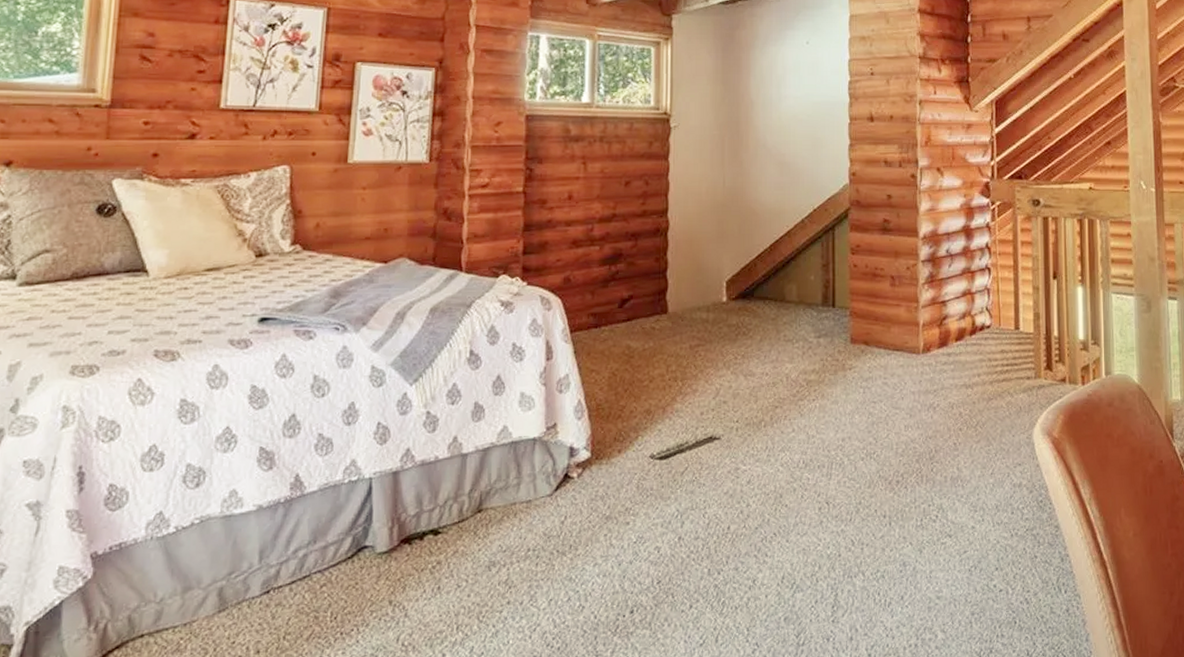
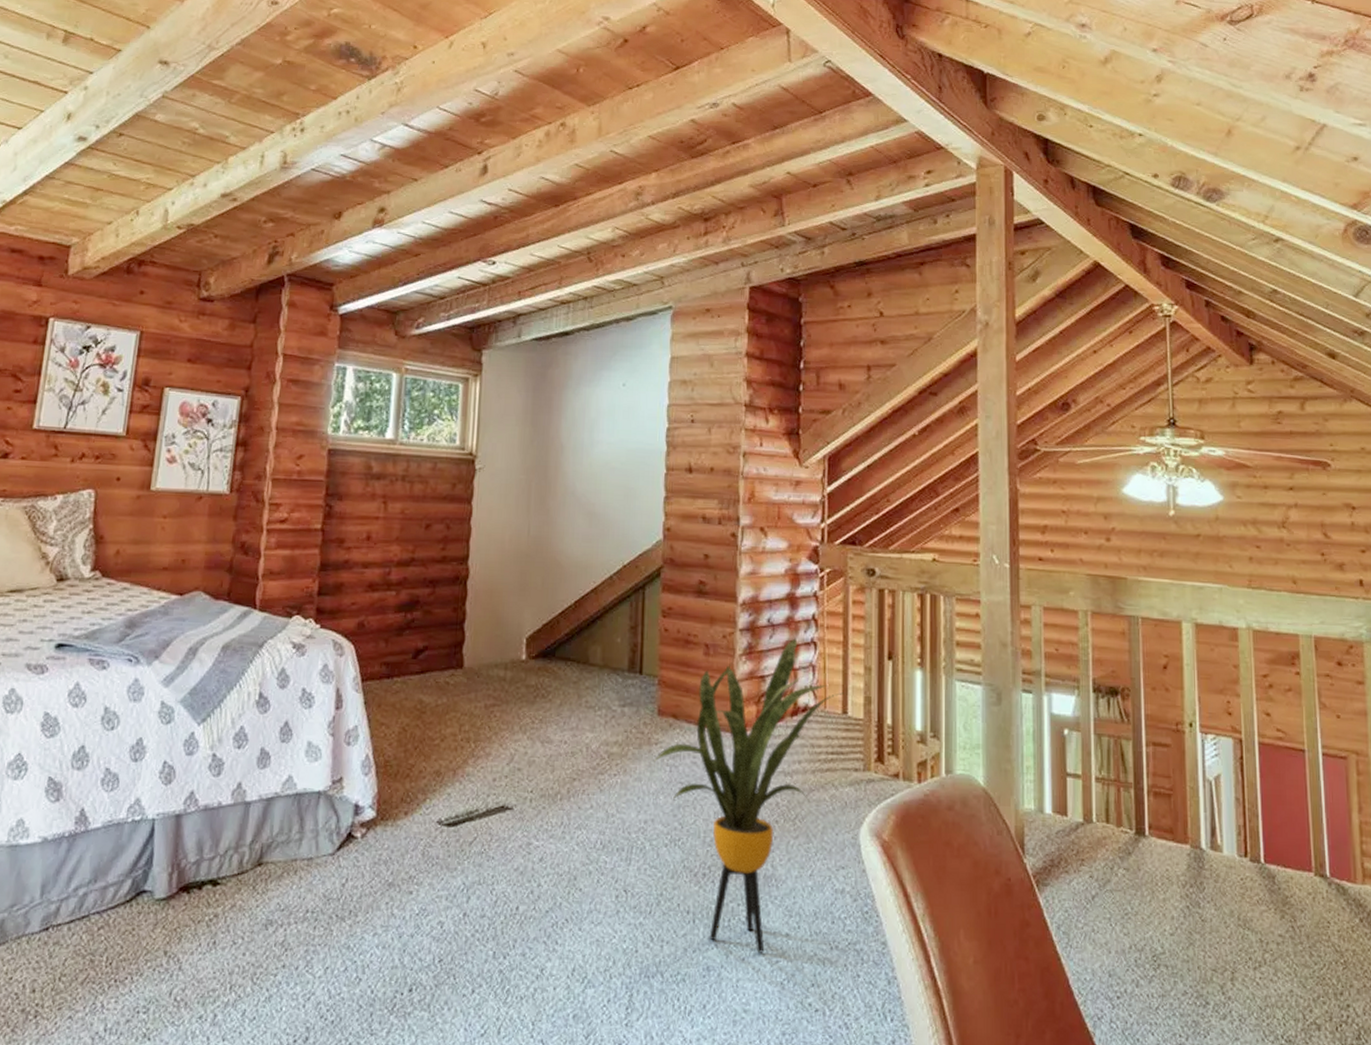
house plant: none [849,265,1016,546] -> present [654,638,844,953]

